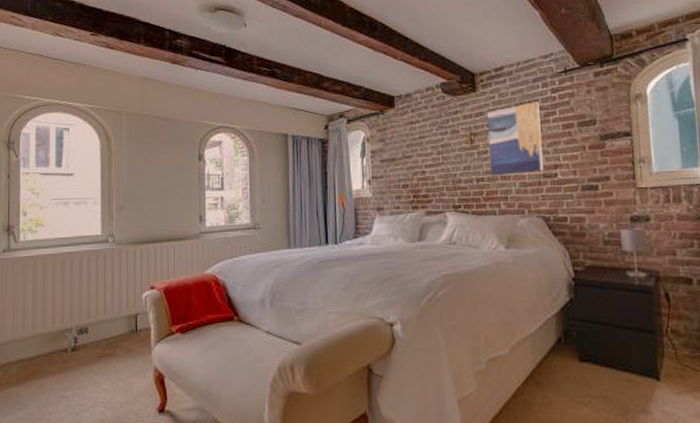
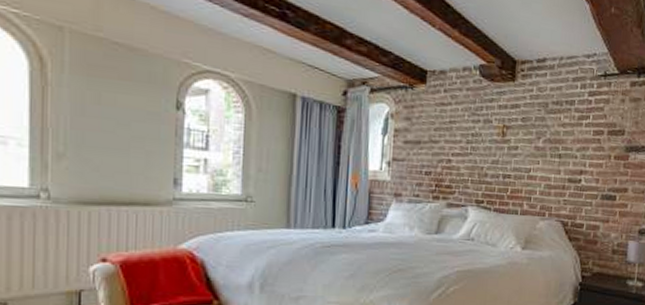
wall art: present [487,102,543,176] -> none [518,102,575,176]

